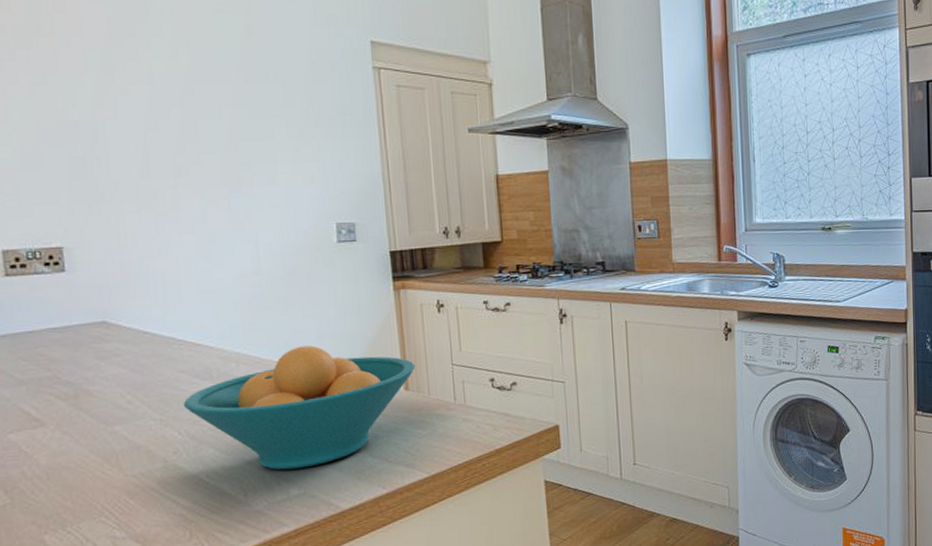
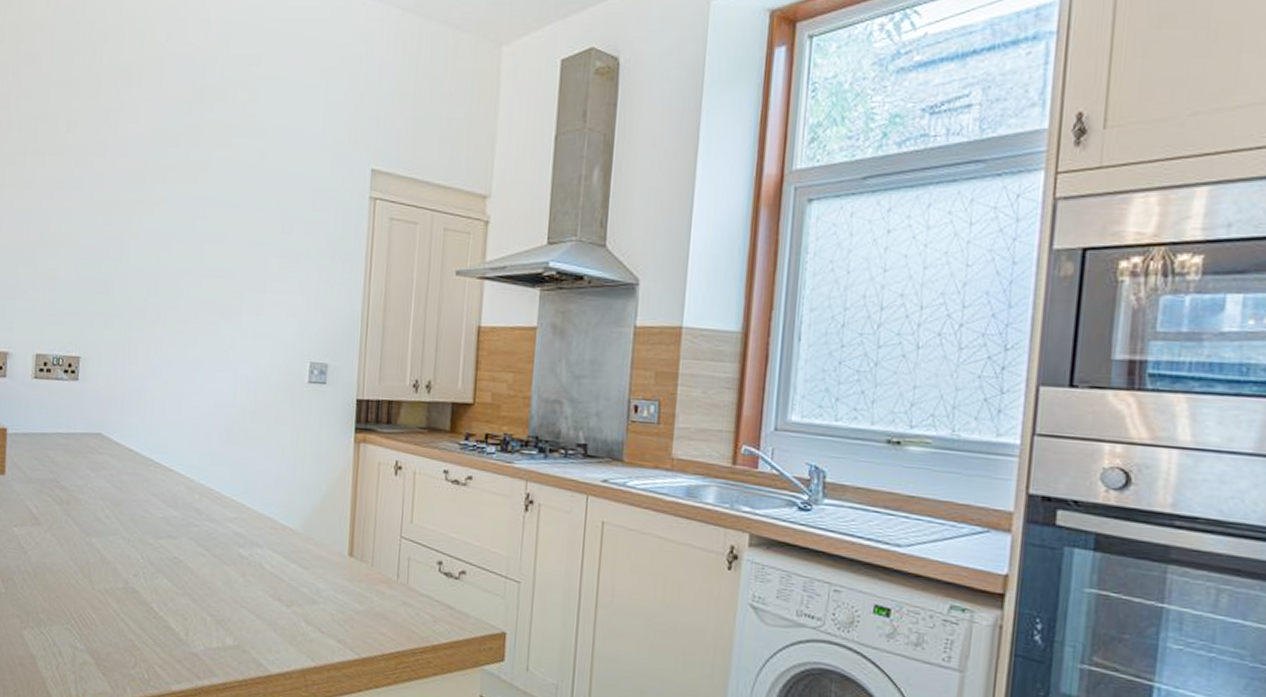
fruit bowl: present [183,345,415,470] -> none [149,488,363,619]

